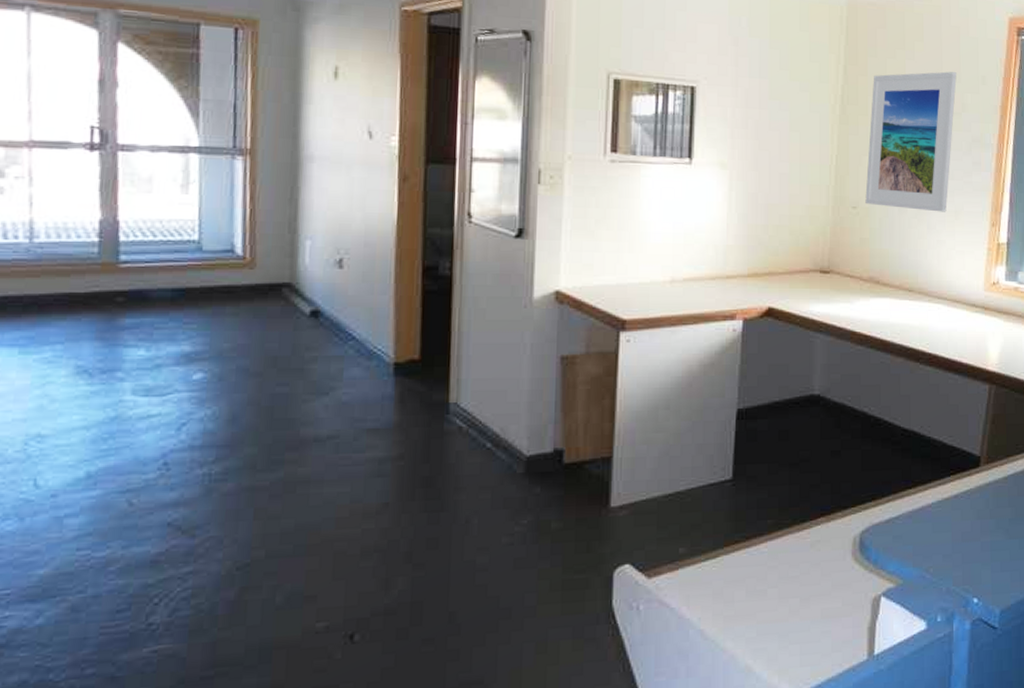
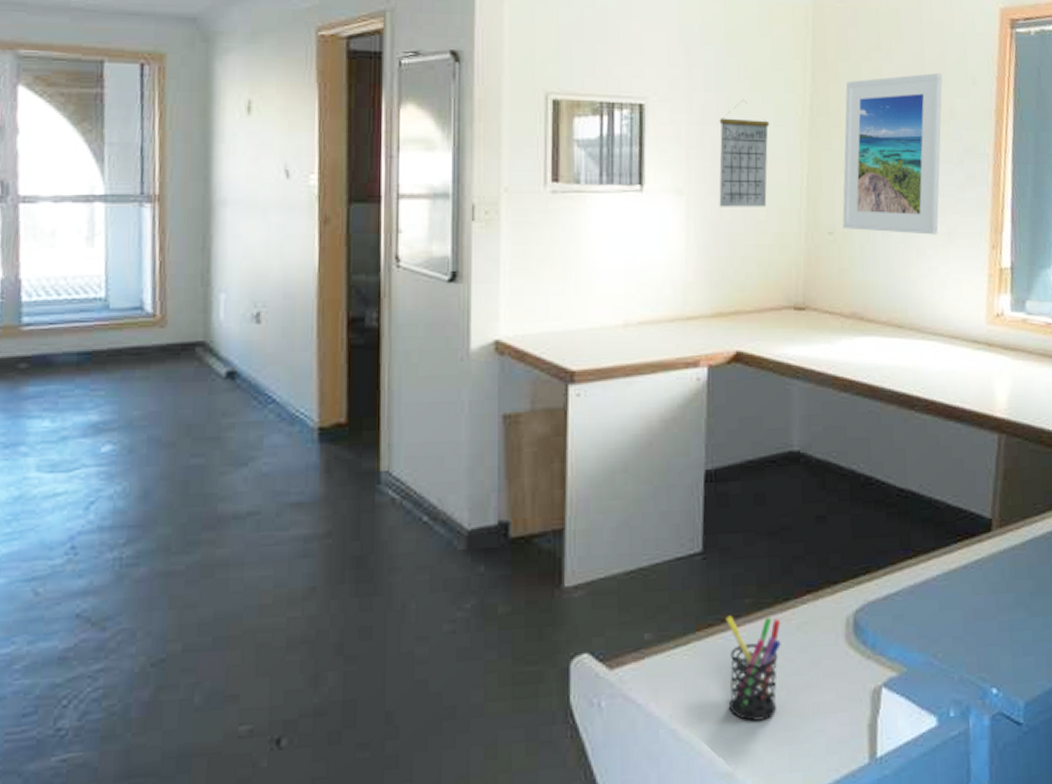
pen holder: none [750,534,797,624] -> present [725,615,781,722]
calendar: none [758,87,806,183] -> present [719,99,770,207]

